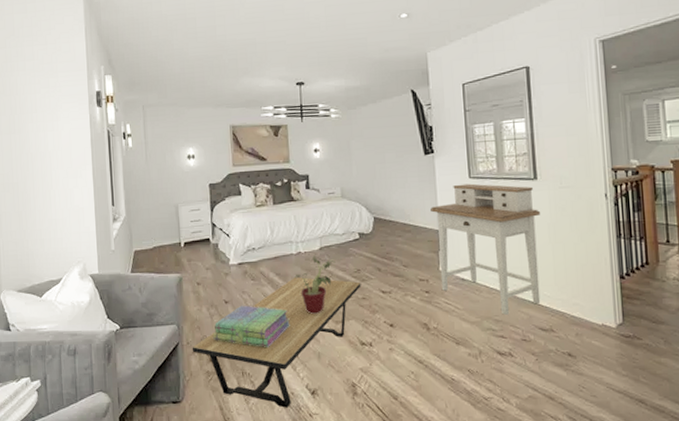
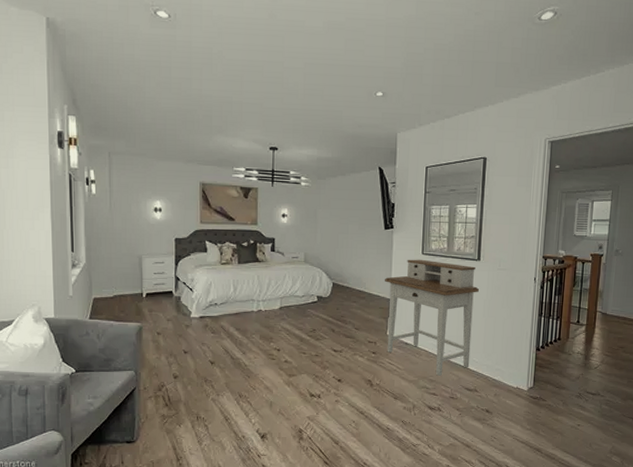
coffee table: present [192,277,361,408] -> none [148,333,316,449]
stack of books: present [213,305,290,347] -> none [170,356,246,395]
potted plant: present [295,255,336,314] -> none [254,314,293,367]

